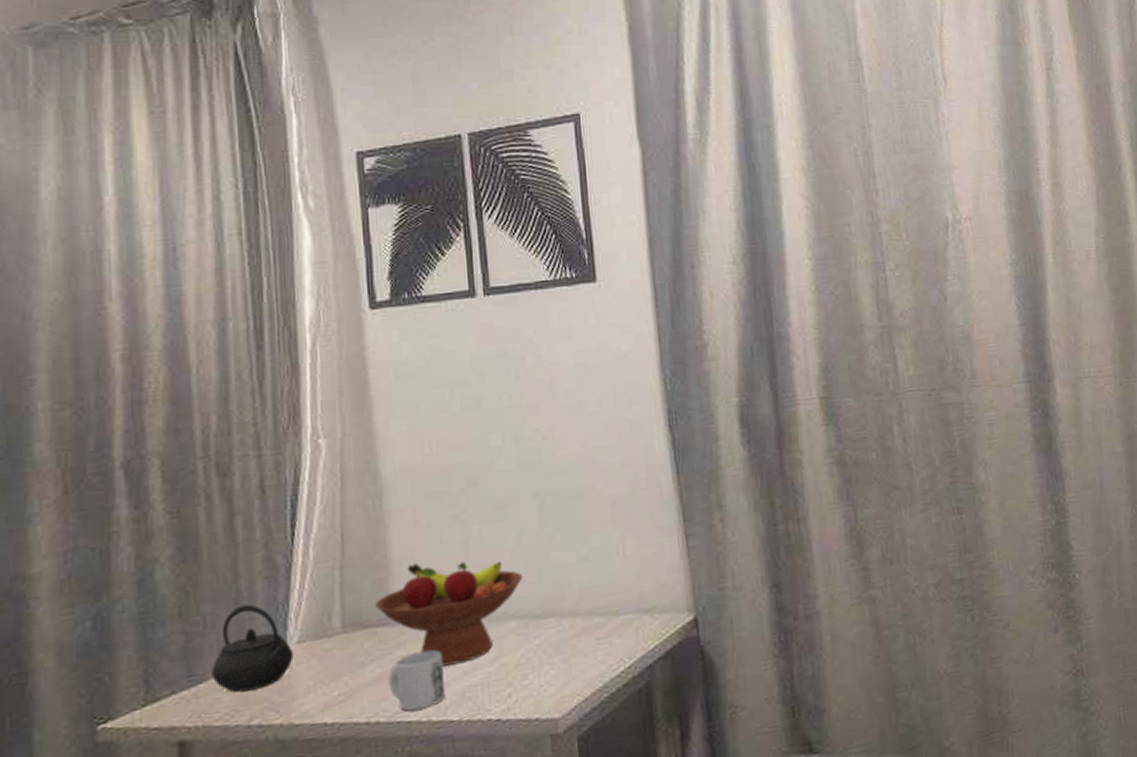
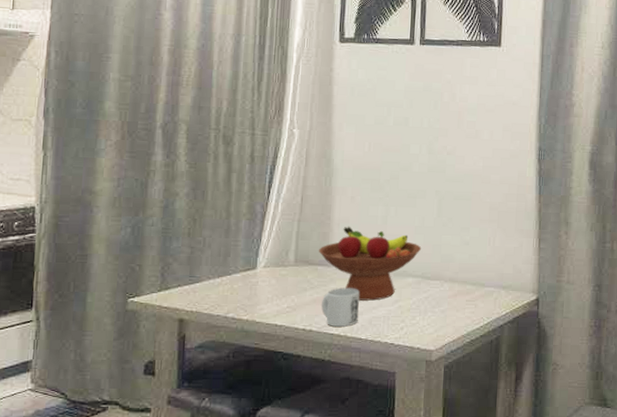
kettle: present [211,604,294,693] -> none [205,235,261,294]

